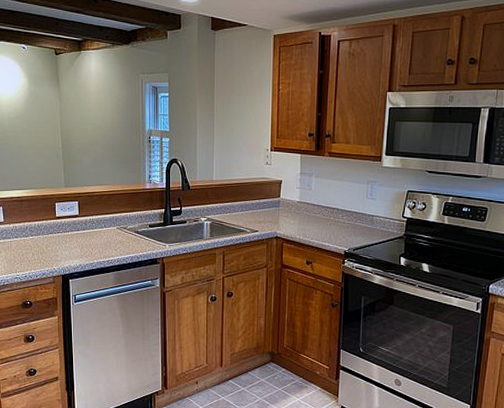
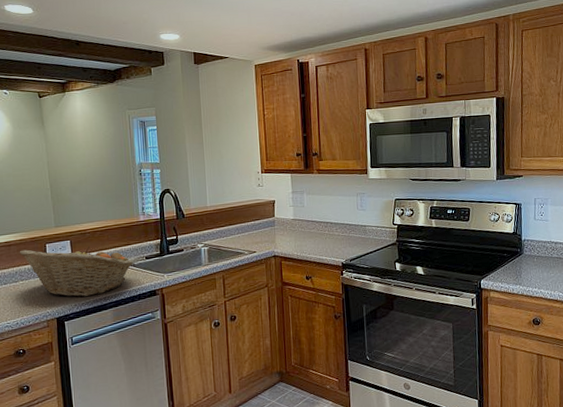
fruit basket: none [30,206,137,257] -> present [19,246,133,297]

